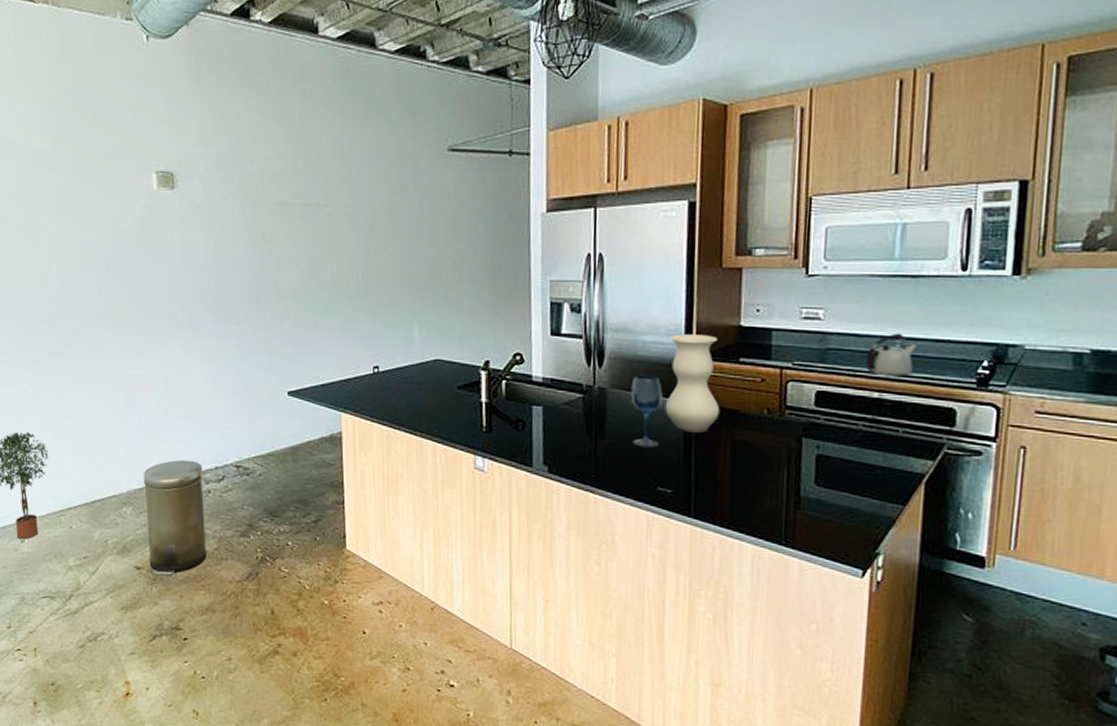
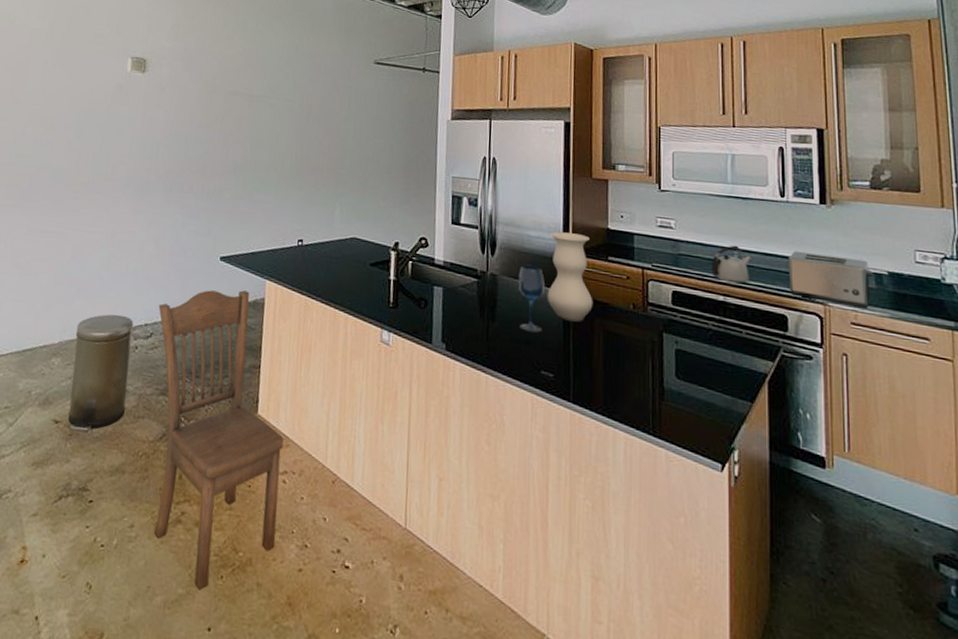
dining chair: none [227,425,377,712] -> present [154,290,284,591]
toaster: none [962,333,1072,394] -> present [787,250,874,308]

